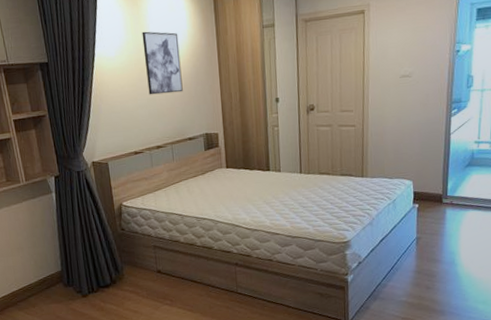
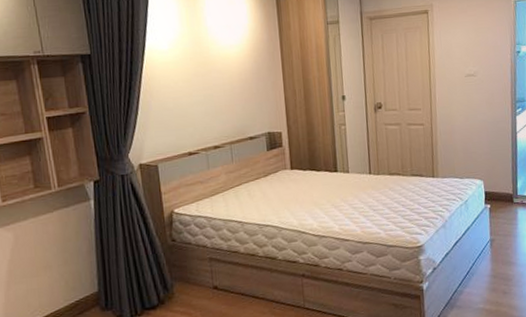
wall art: present [142,31,183,95] -> none [198,24,243,91]

